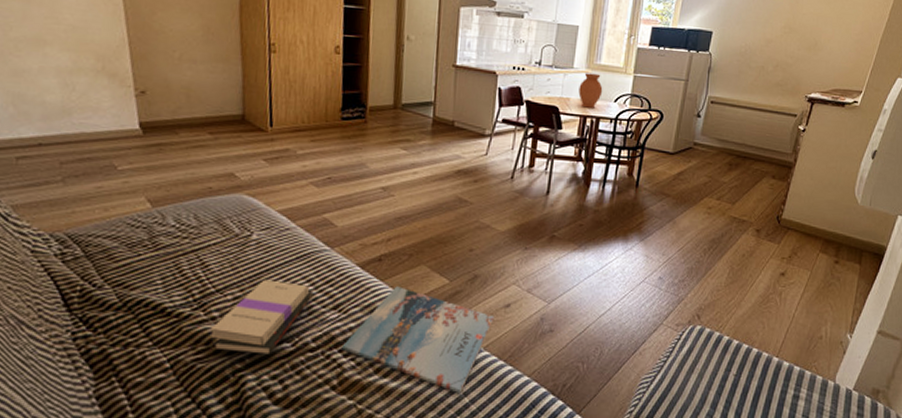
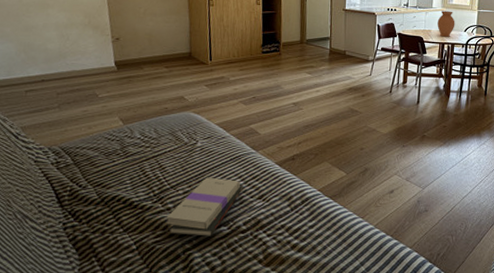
magazine: present [341,286,495,394] -> none [265,179,382,264]

